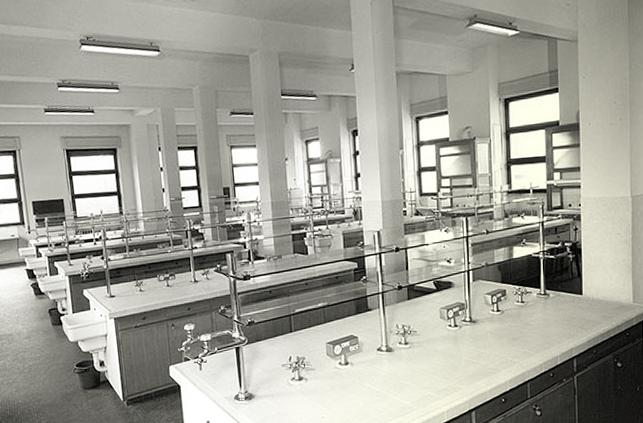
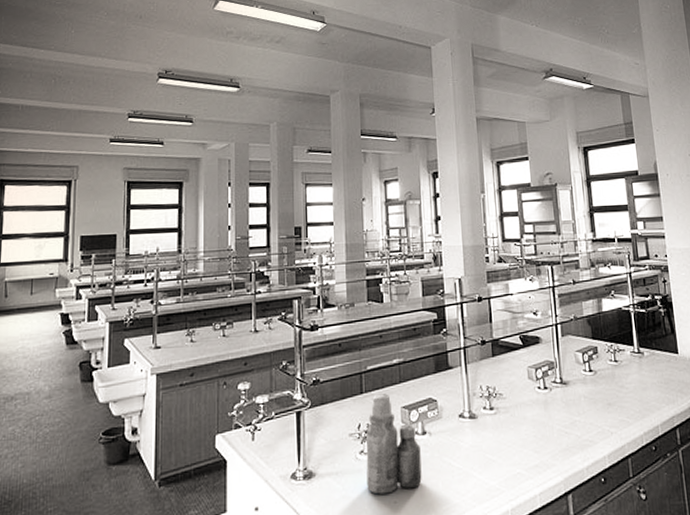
bottle: none [296,332,345,411] -> present [366,394,422,495]

